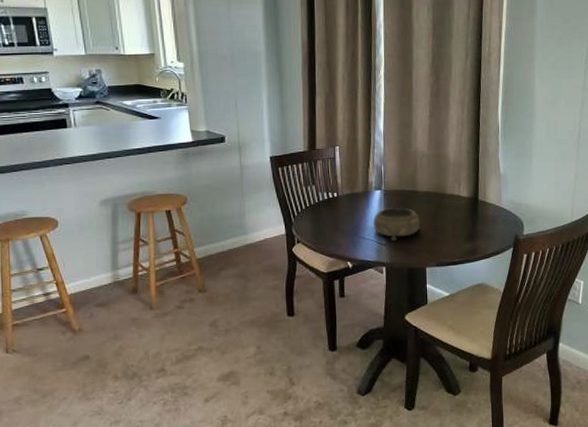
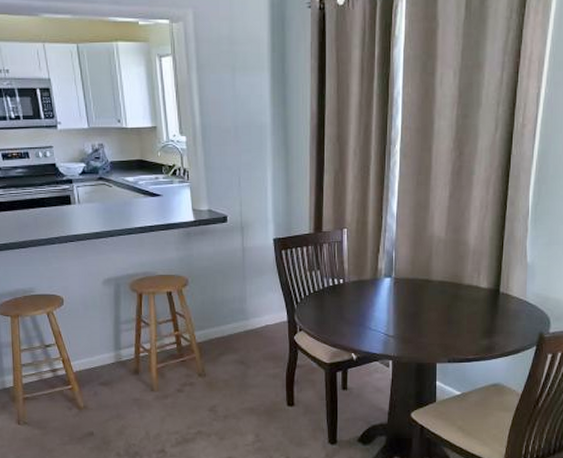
decorative bowl: present [374,207,421,242] -> none [381,296,433,334]

